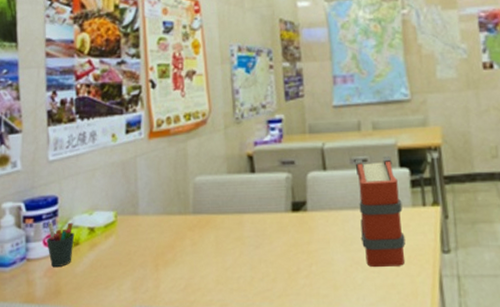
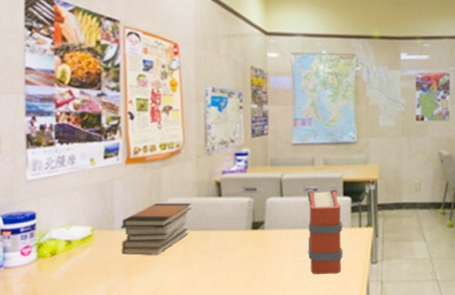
pen holder: present [46,222,75,268] -> none [24,234,52,275]
book stack: none [146,181,222,245] -> present [121,202,191,255]

